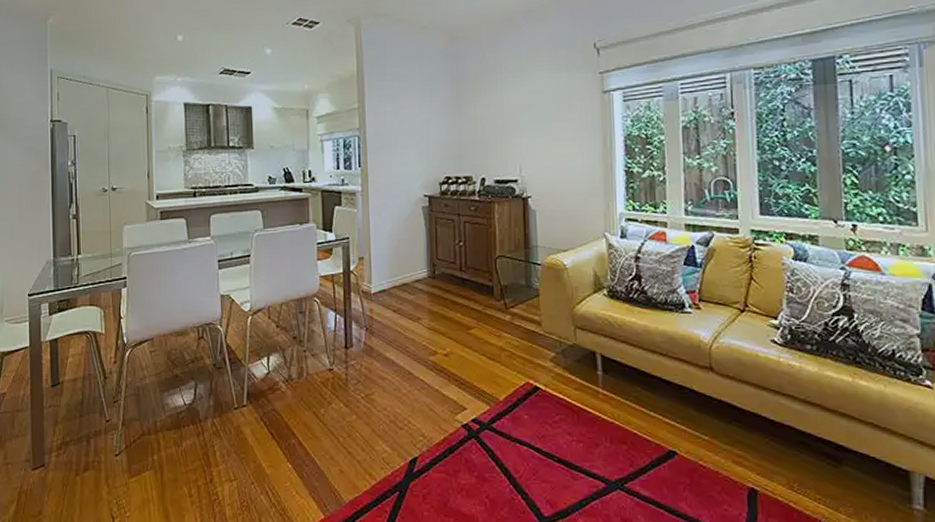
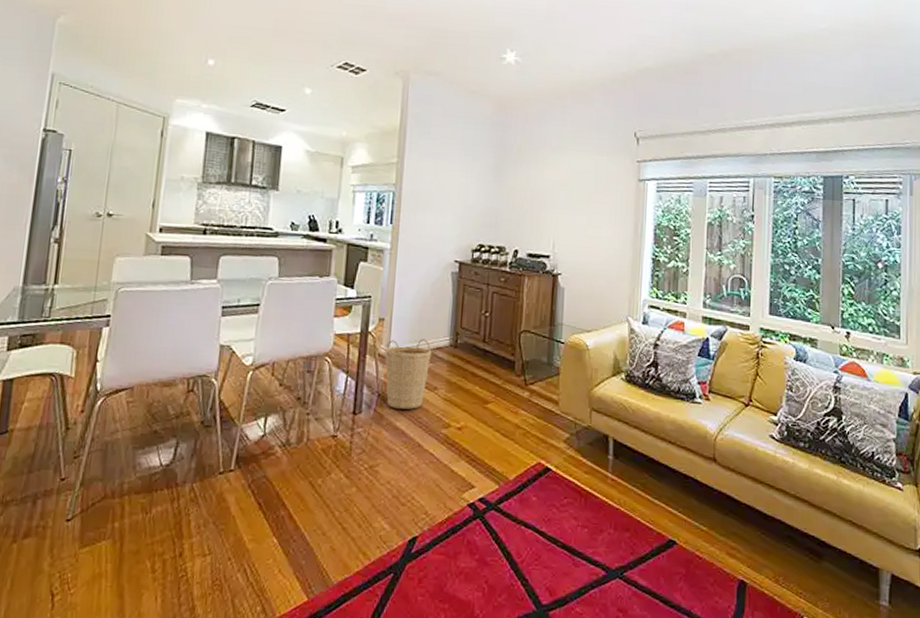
basket: none [368,273,412,340] -> present [385,339,432,410]

